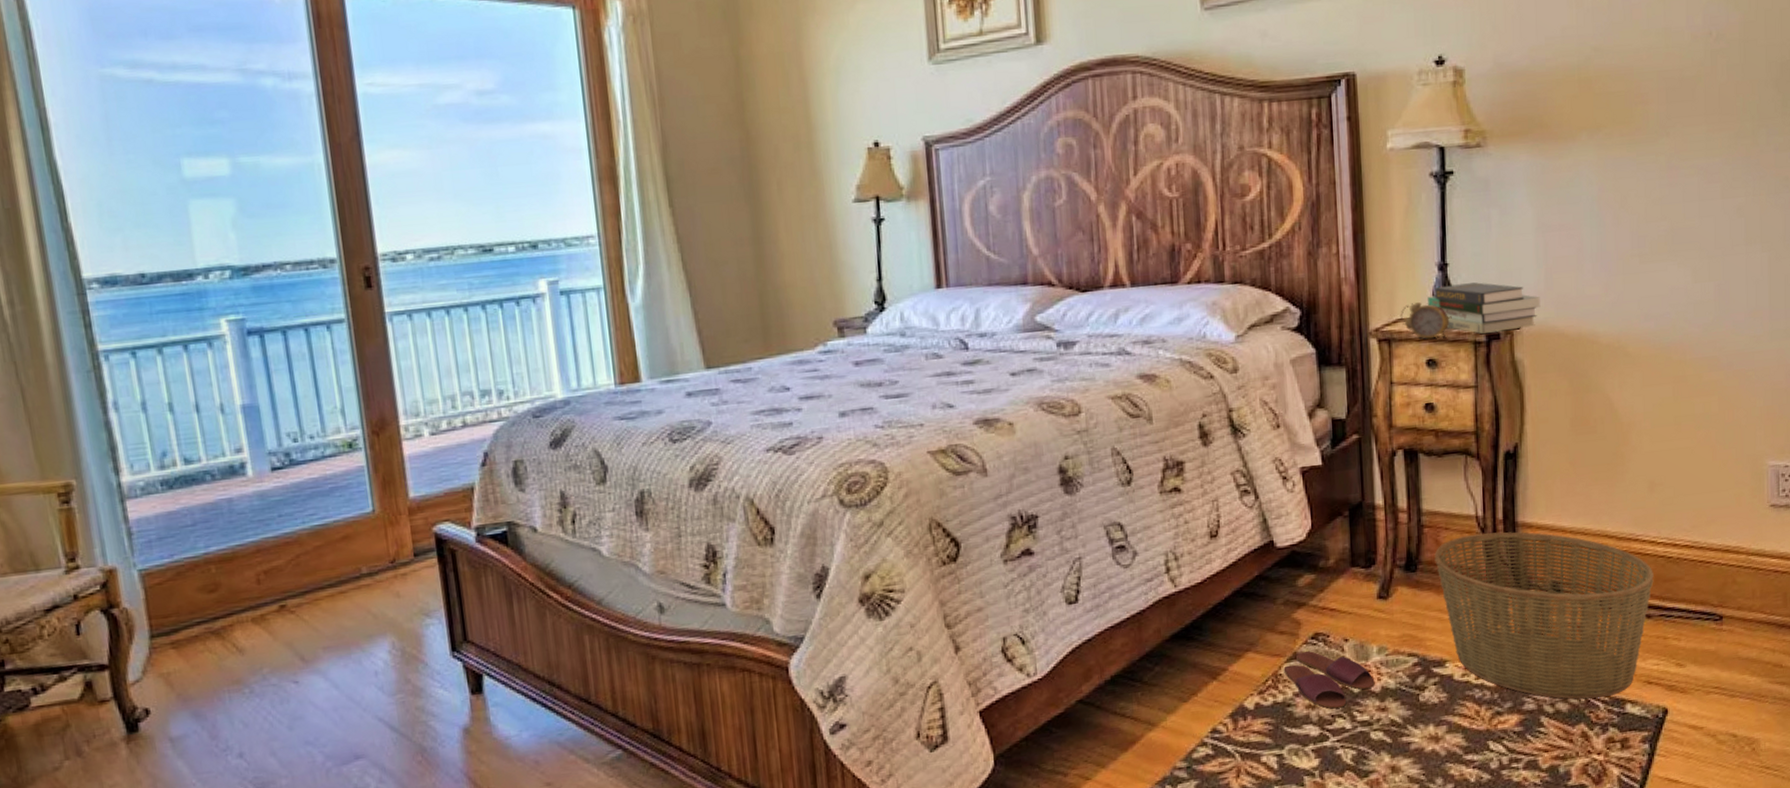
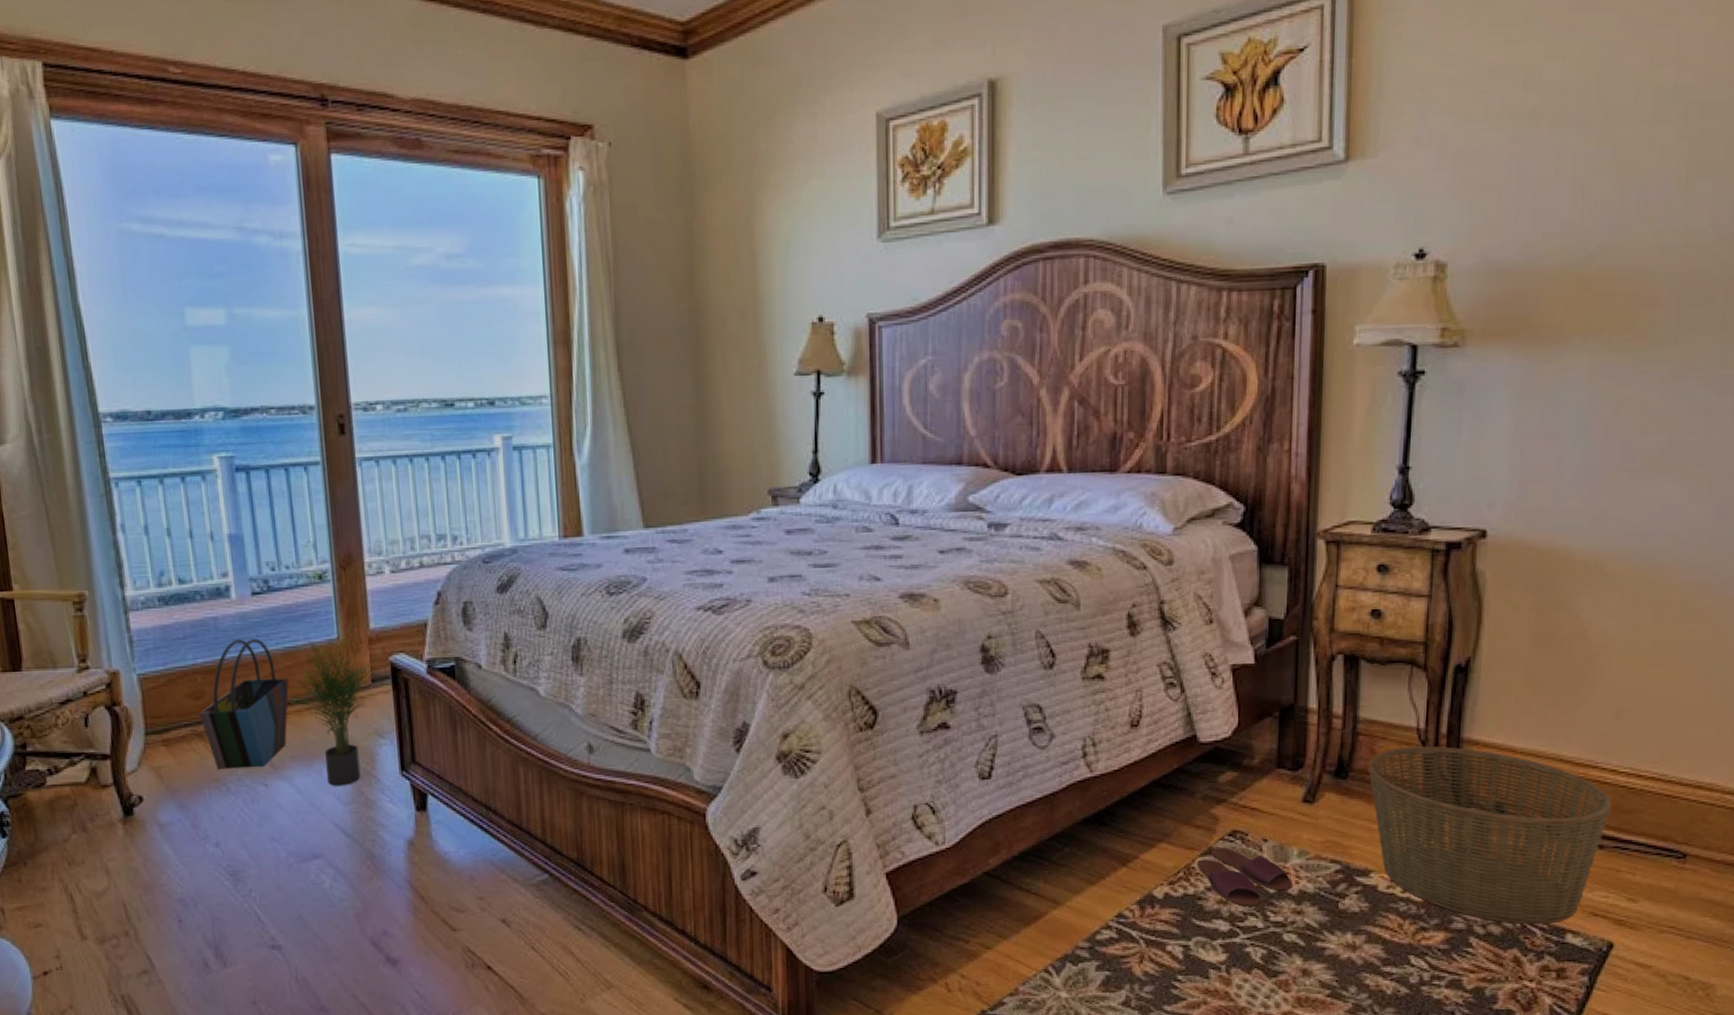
tote bag: none [213,519,319,669] -> present [198,639,289,769]
potted plant: none [318,491,427,675] -> present [288,622,384,785]
alarm clock: present [1400,302,1452,339] -> none [1352,505,1410,544]
books: present [1428,282,1541,335] -> none [1384,488,1511,543]

